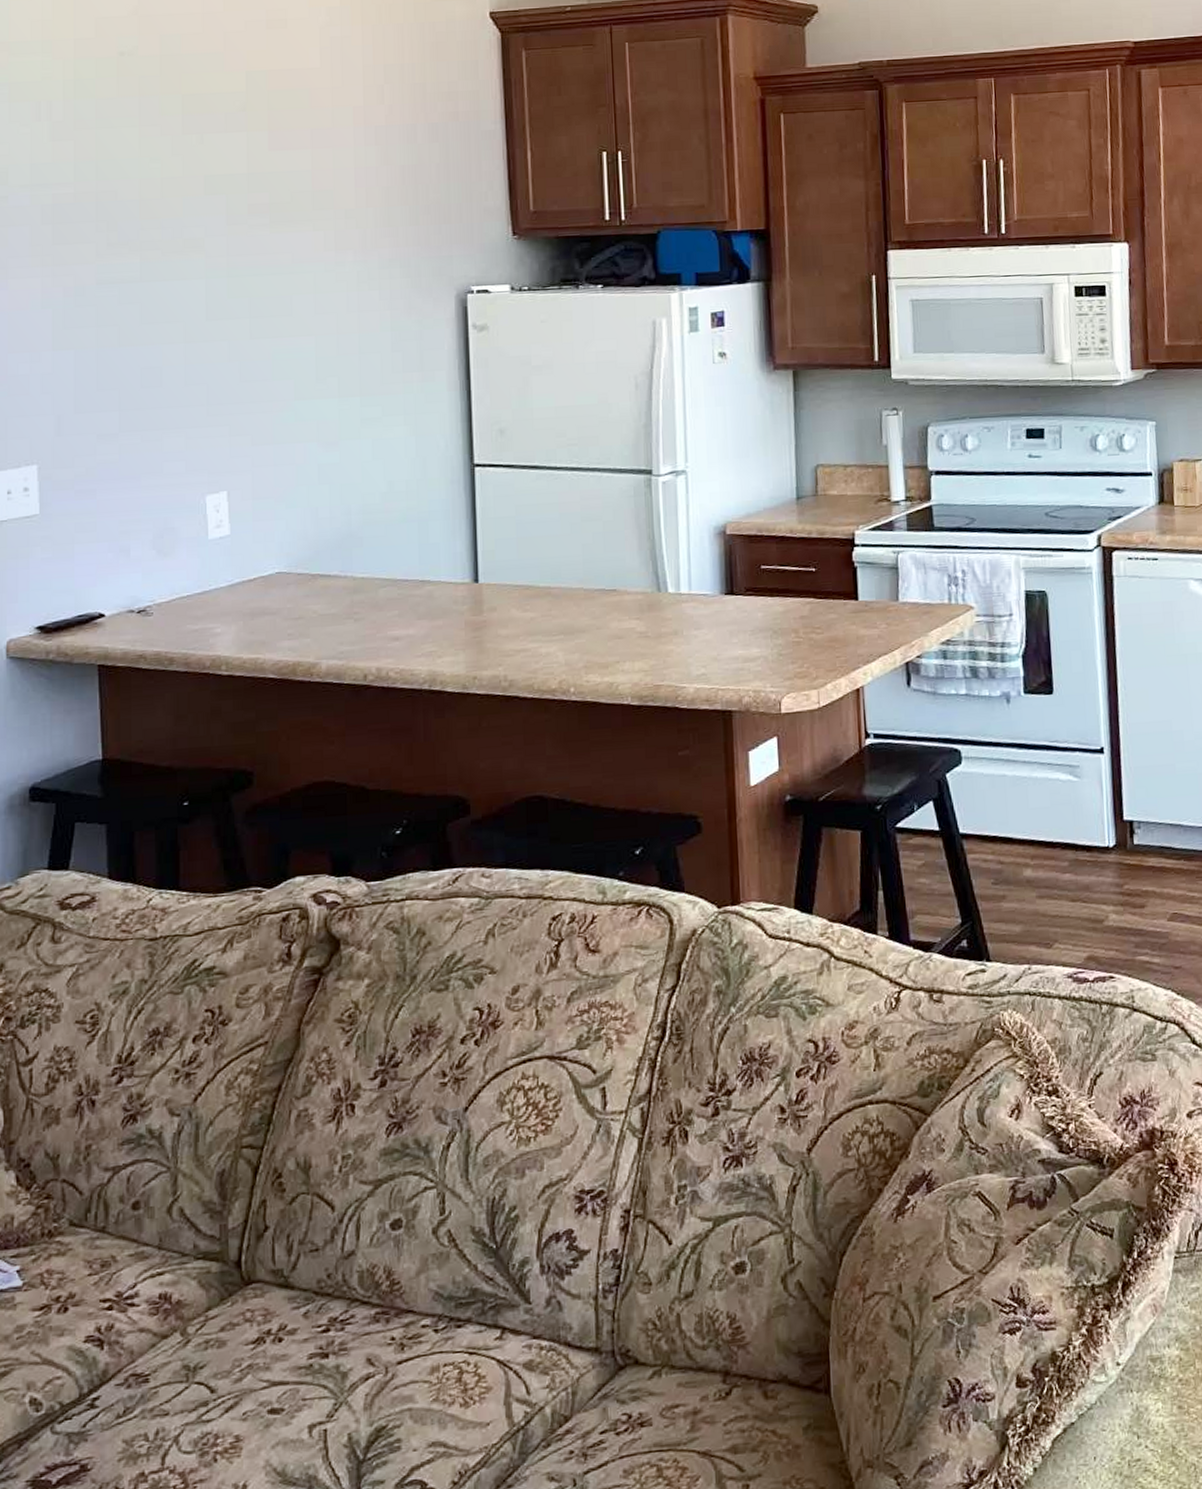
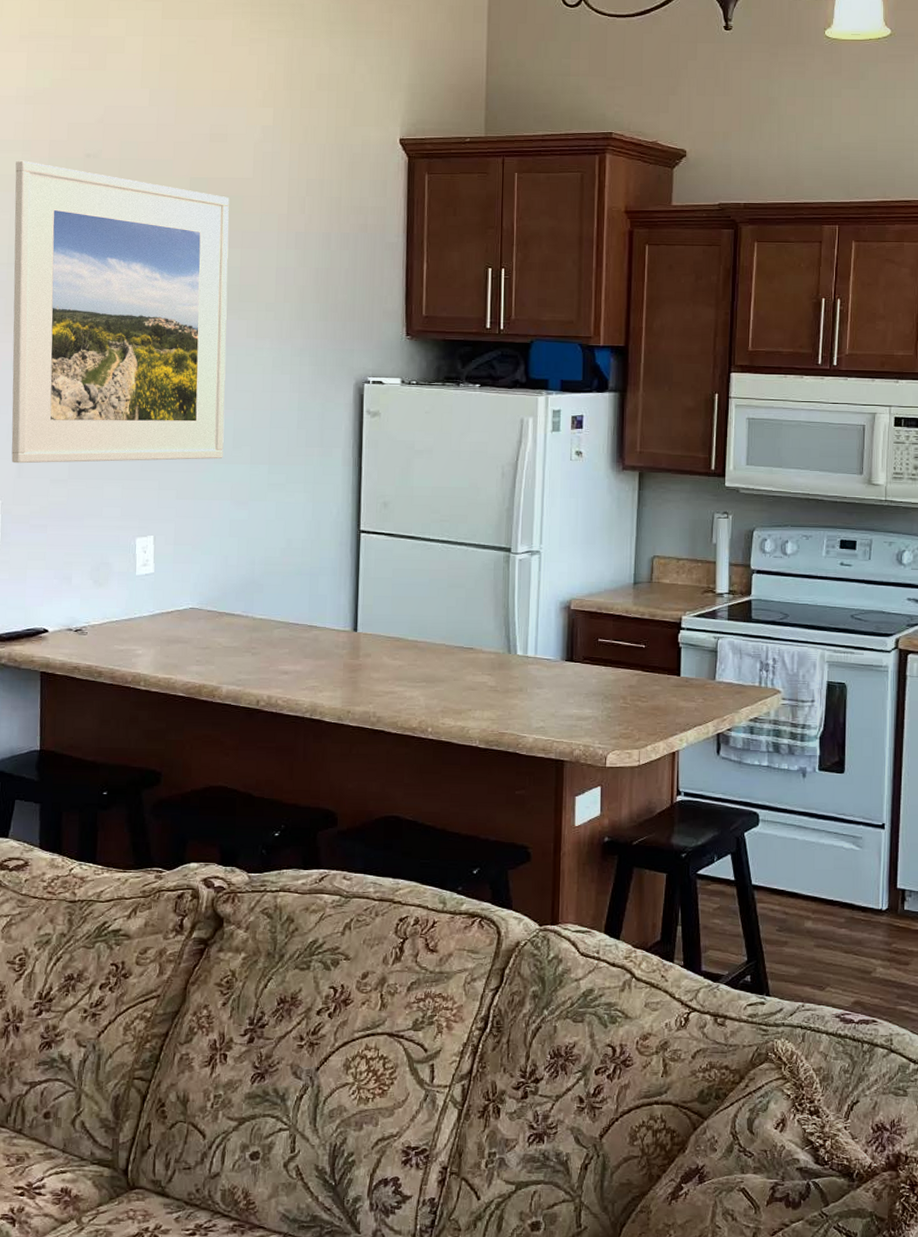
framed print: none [34,64,305,420] -> present [11,160,229,464]

